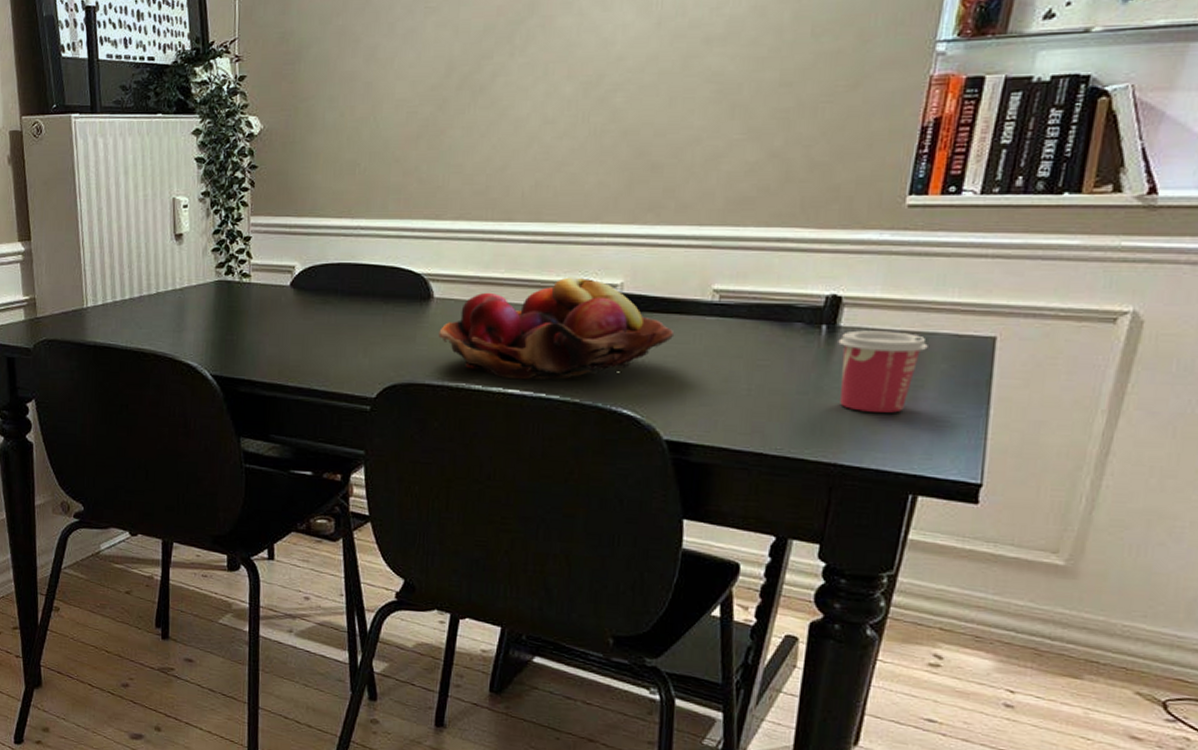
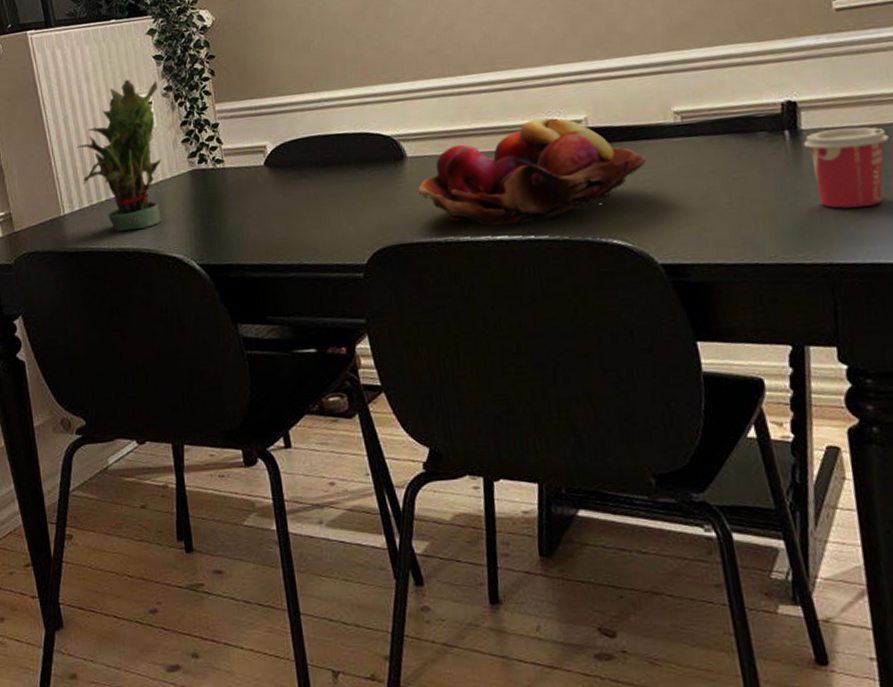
potted plant: none [107,178,195,332] -> present [77,79,161,231]

